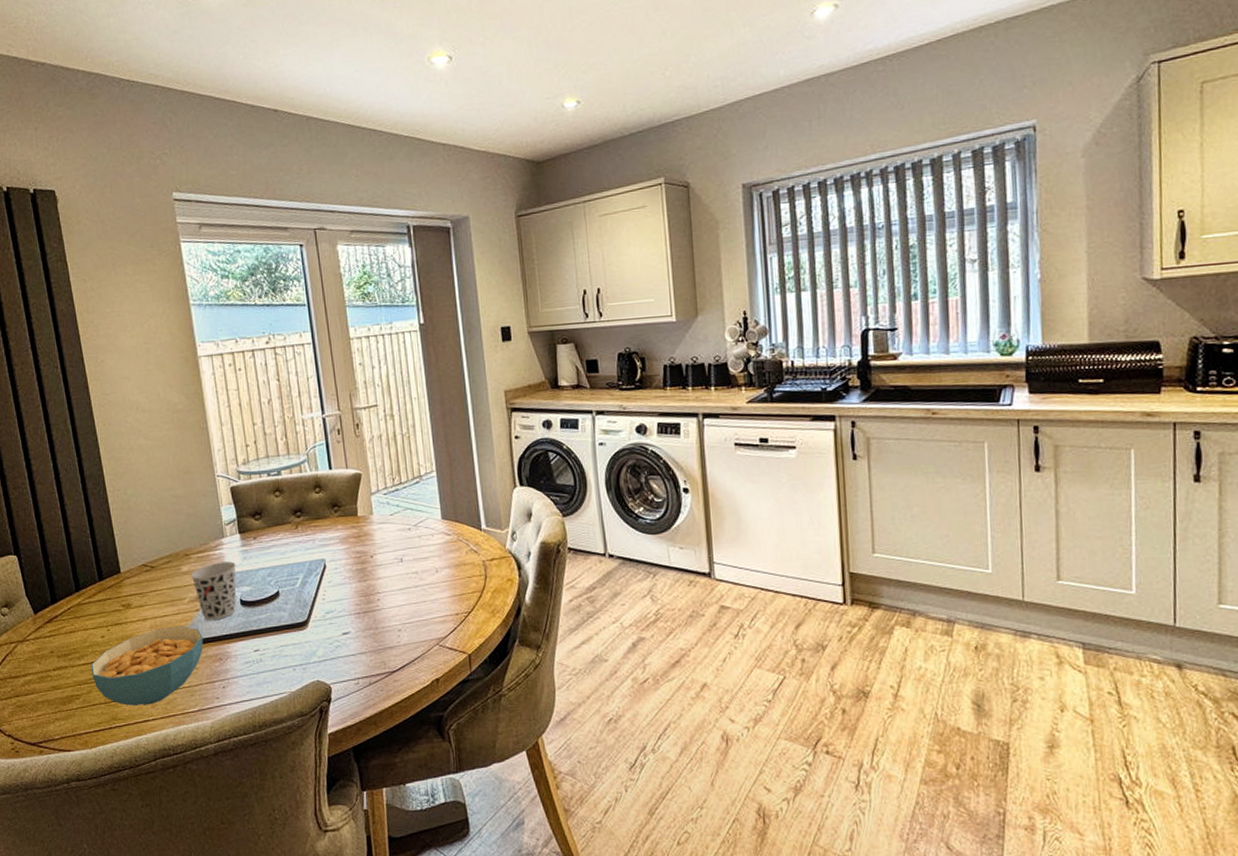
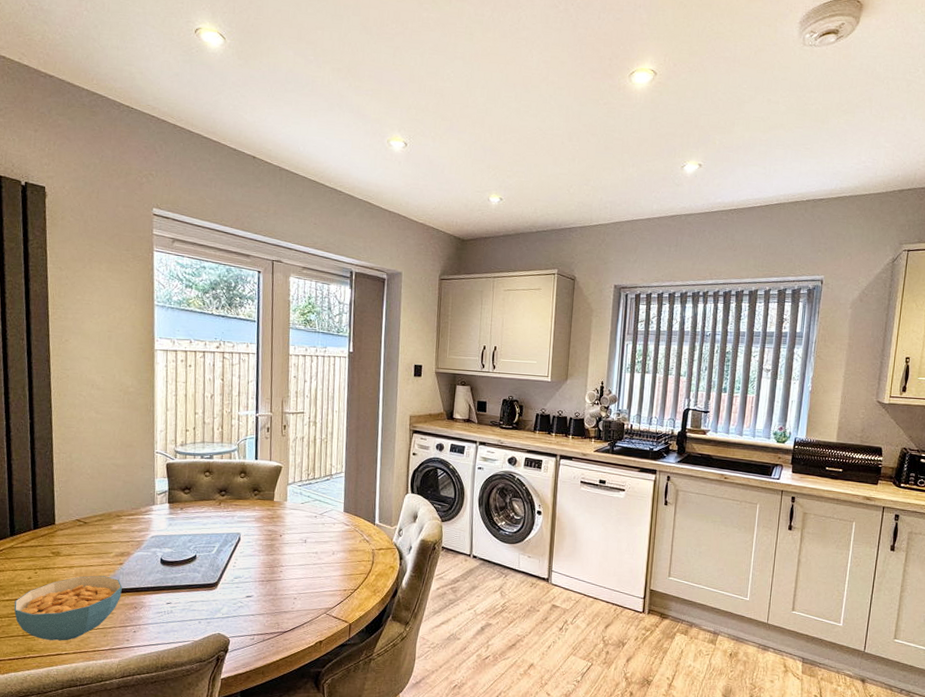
cup: present [190,561,237,621] -> none [119,525,162,575]

